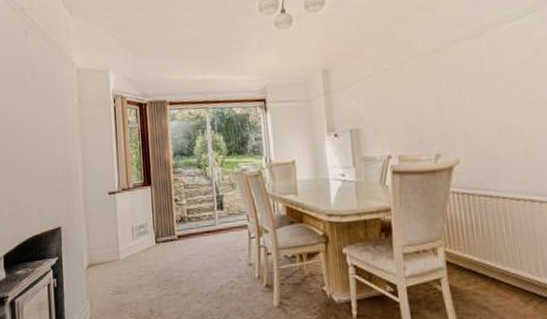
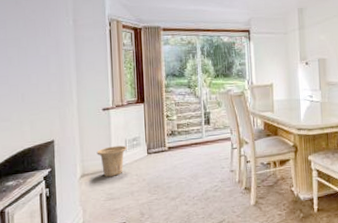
basket: none [103,233,134,269] -> present [96,145,127,178]

